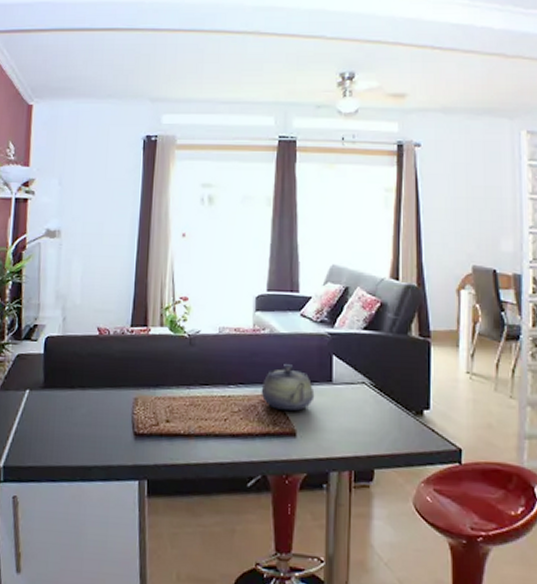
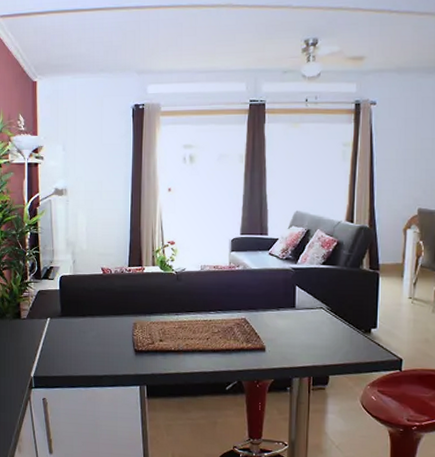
teapot: present [261,364,315,412] -> none [236,294,281,332]

